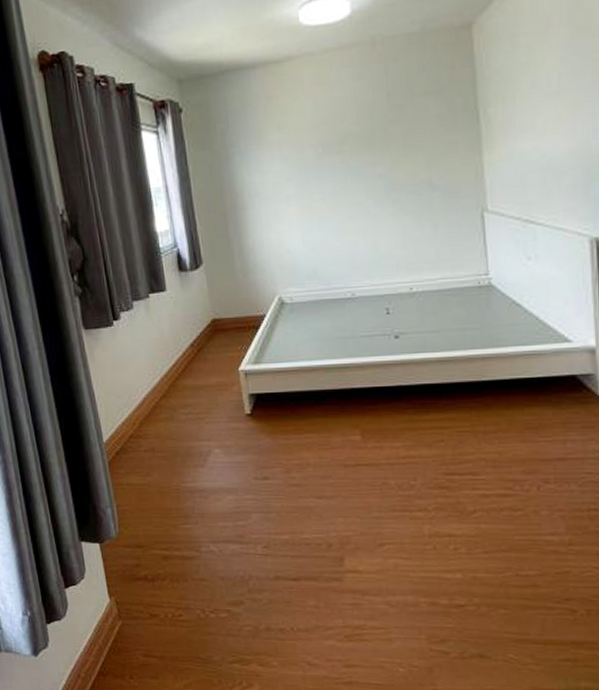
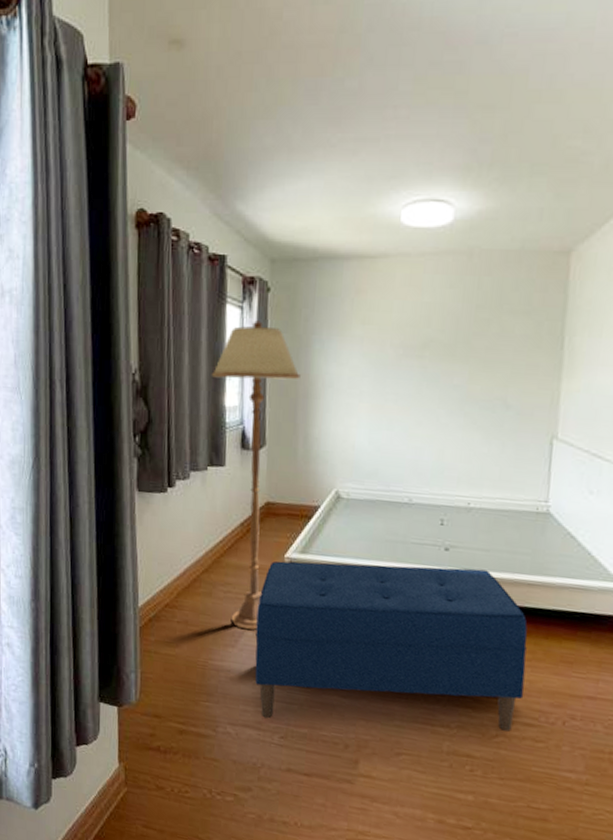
floor lamp: none [137,142,226,448] -> present [211,321,300,631]
bench: none [219,351,495,531] -> present [255,561,528,732]

